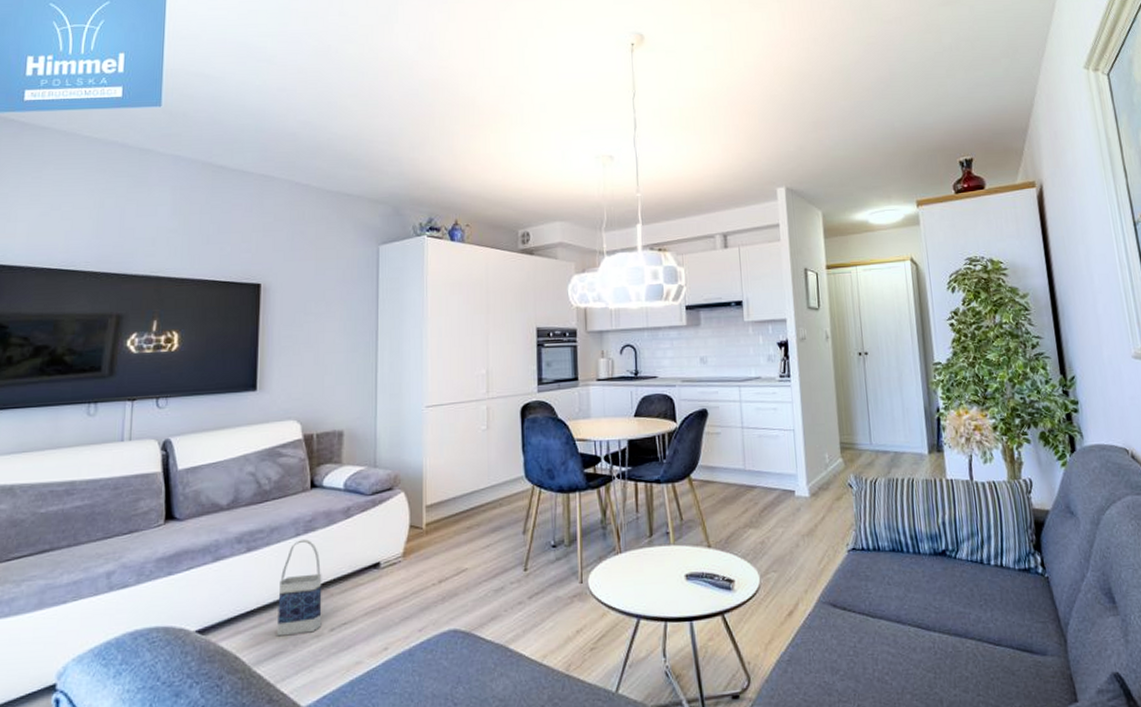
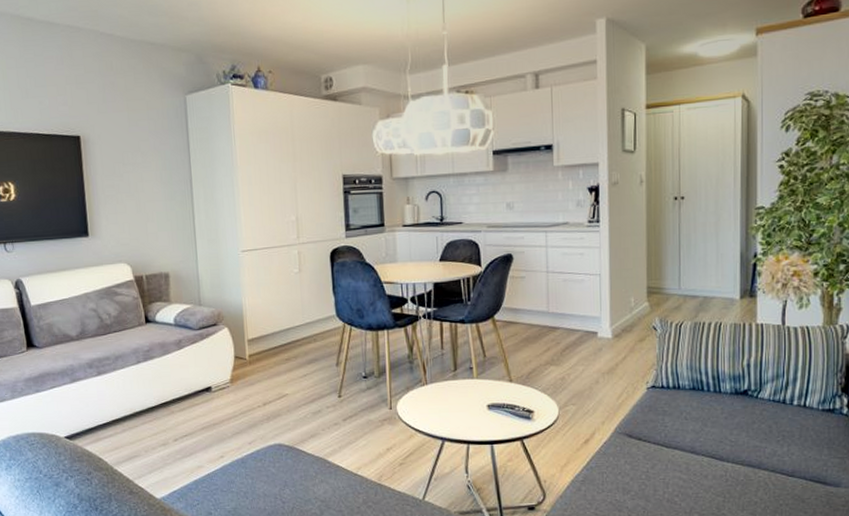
bag: present [277,539,322,637] -> none [128,366,167,444]

